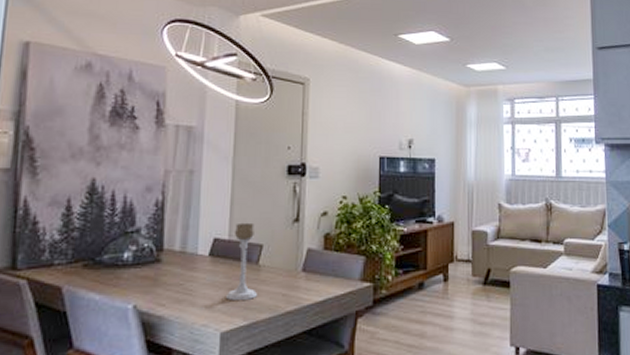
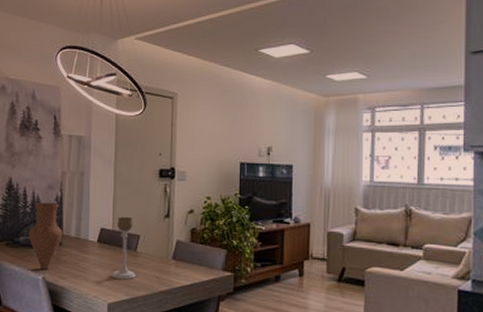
vase: none [115,209,164,295] -> present [28,202,63,269]

